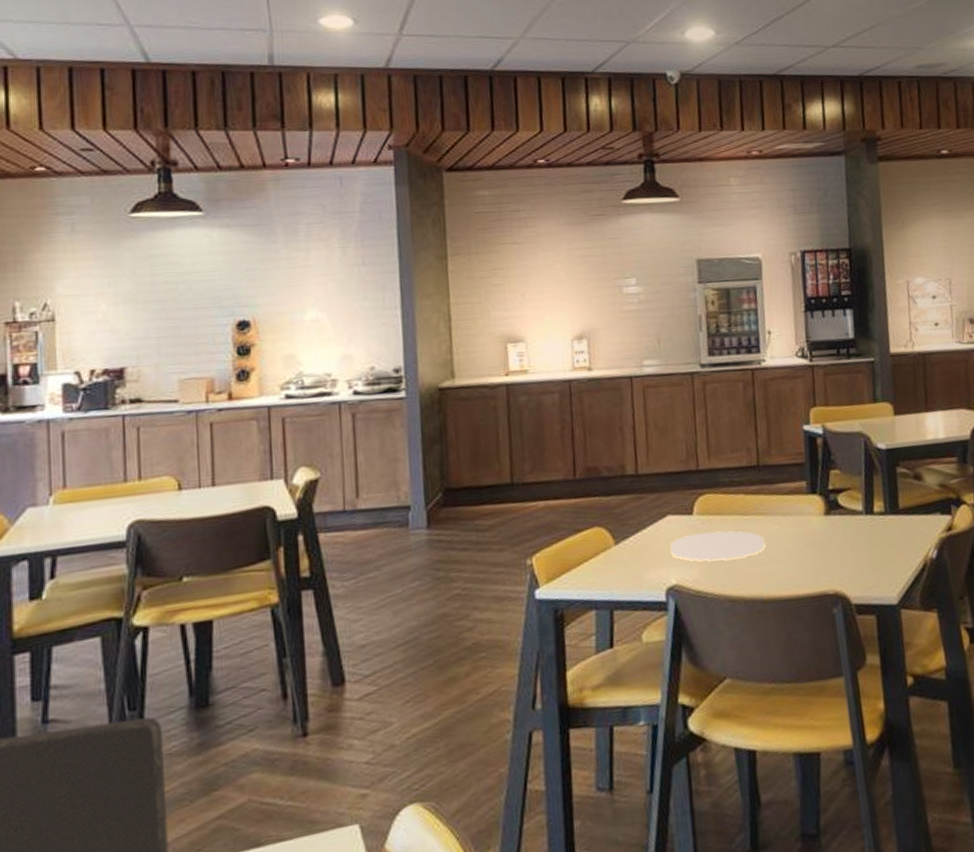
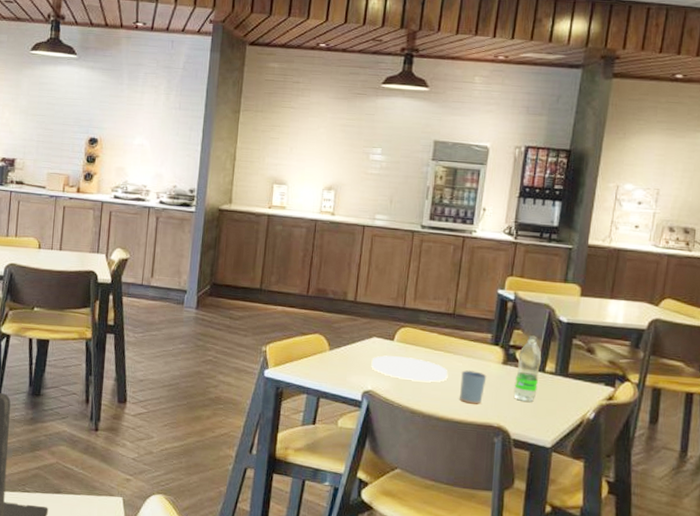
mug: none [780,530,811,574] -> present [460,369,487,404]
bottle: none [841,472,870,556] -> present [513,335,542,403]

